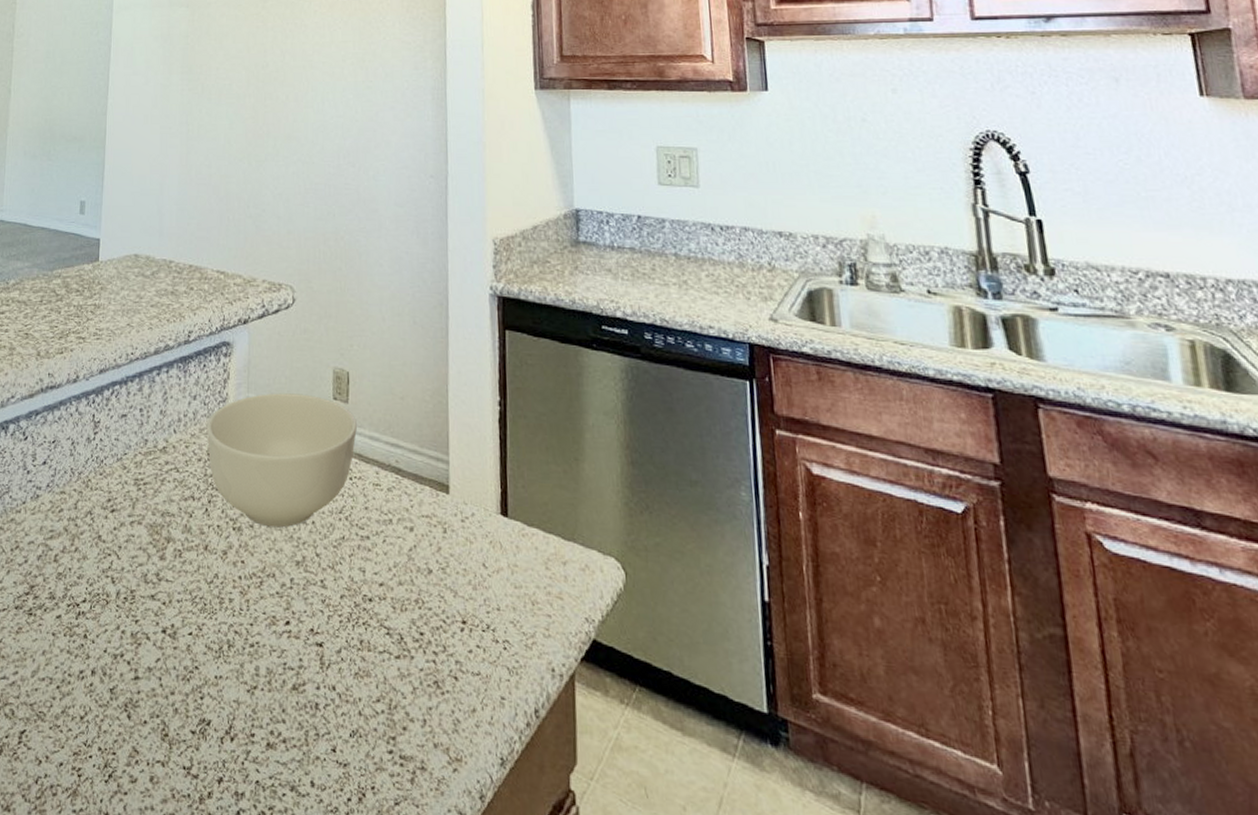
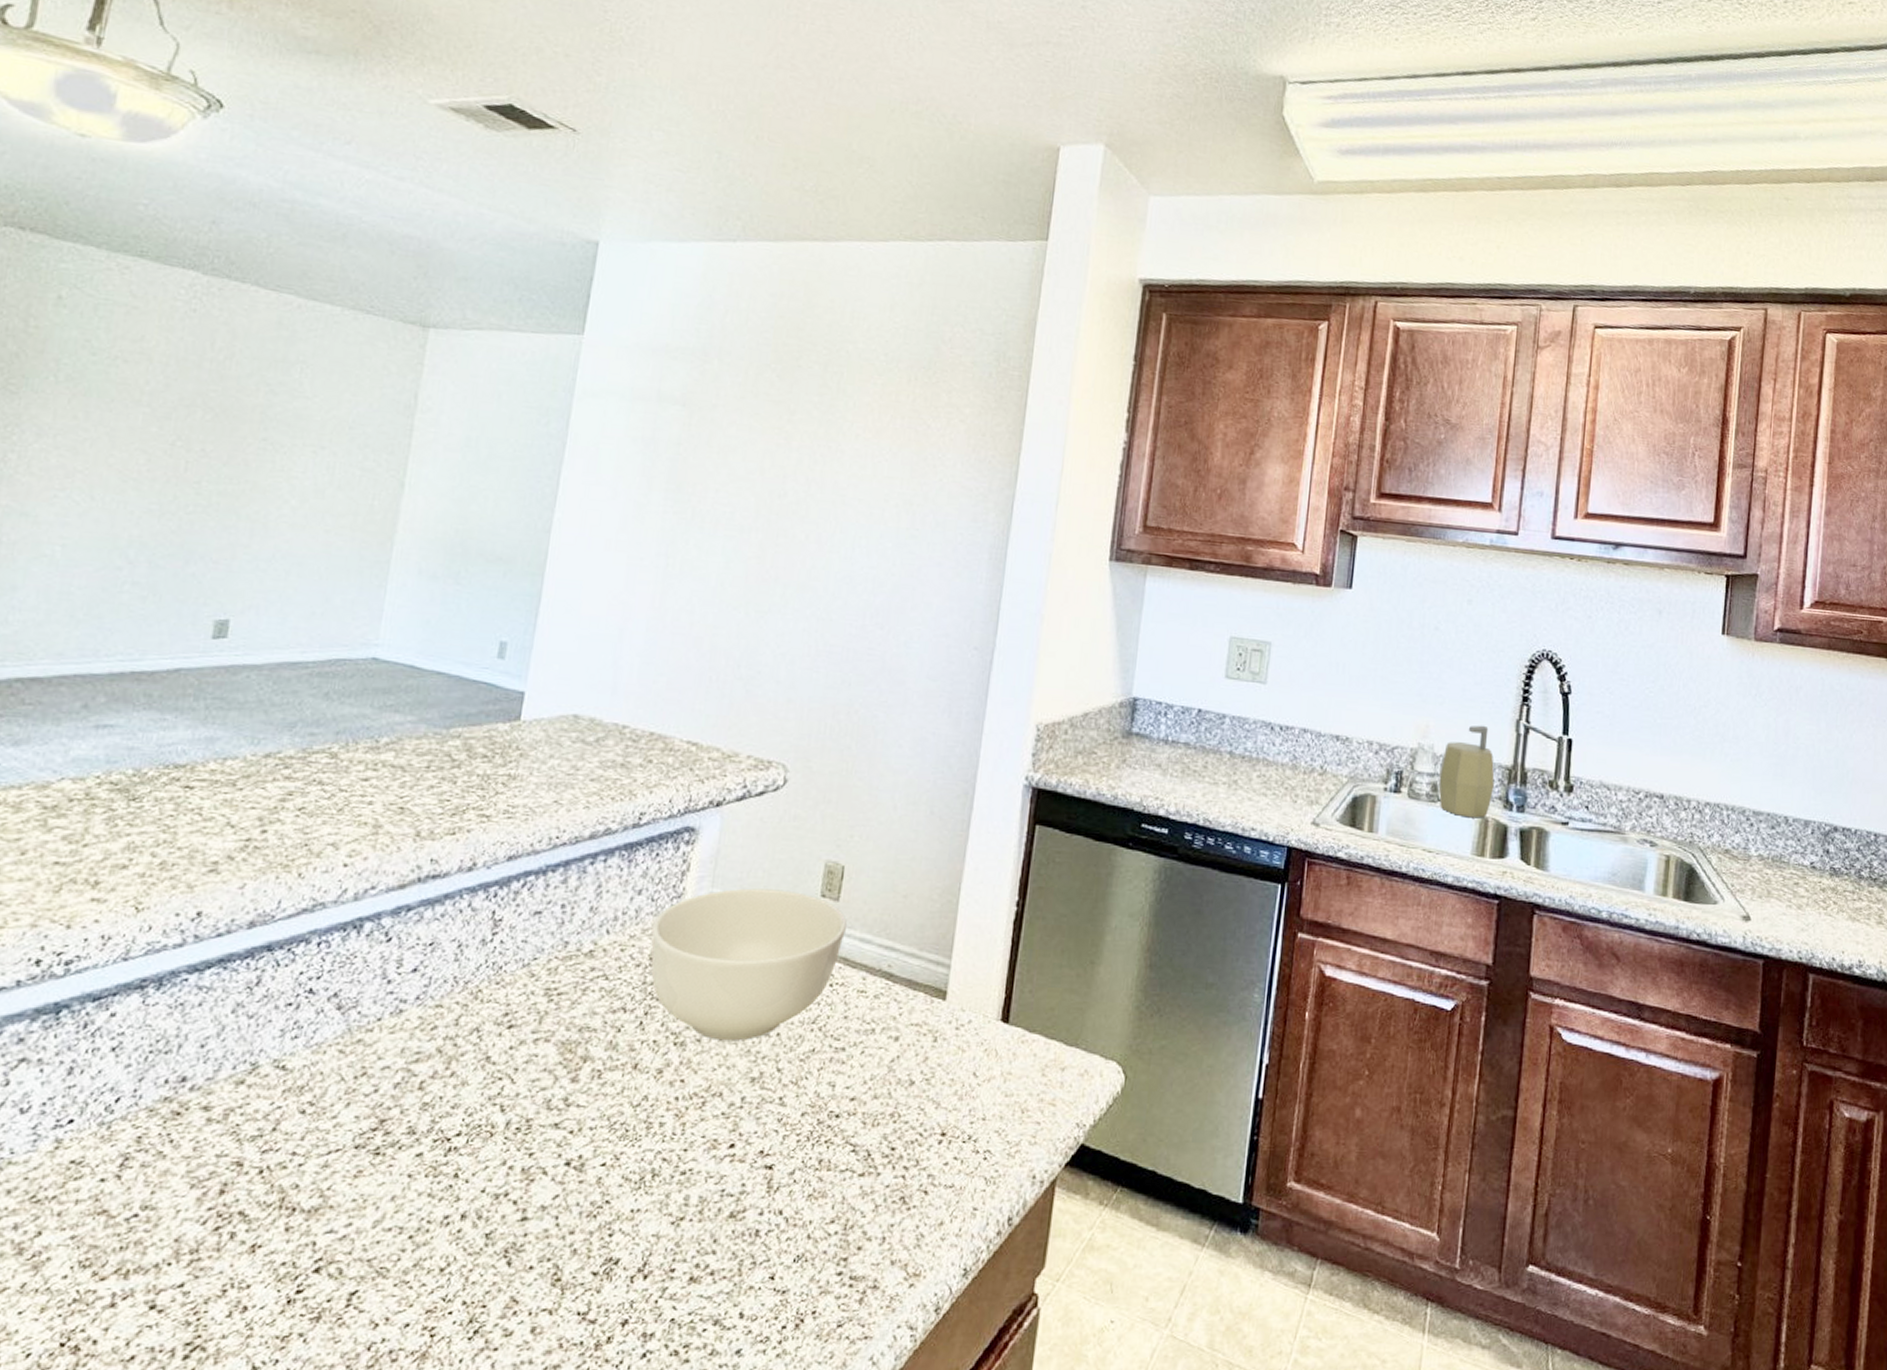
soap dispenser: none [896,212,962,308] -> present [1439,725,1495,819]

